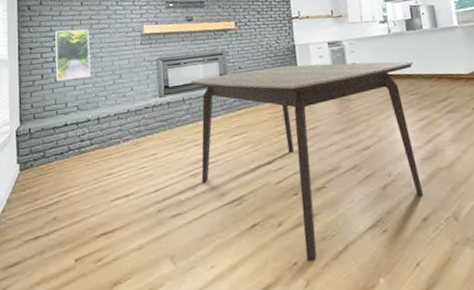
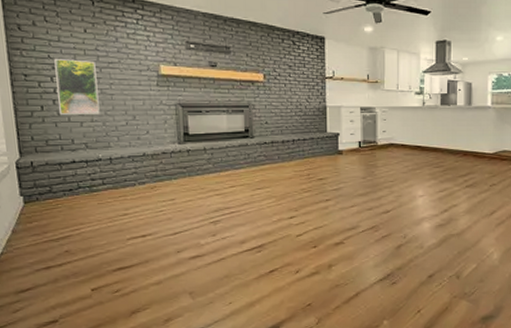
dining table: present [190,61,424,262] -> none [212,126,443,304]

